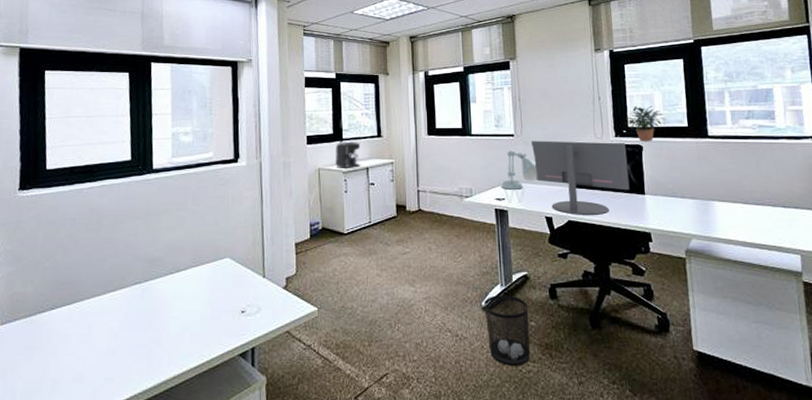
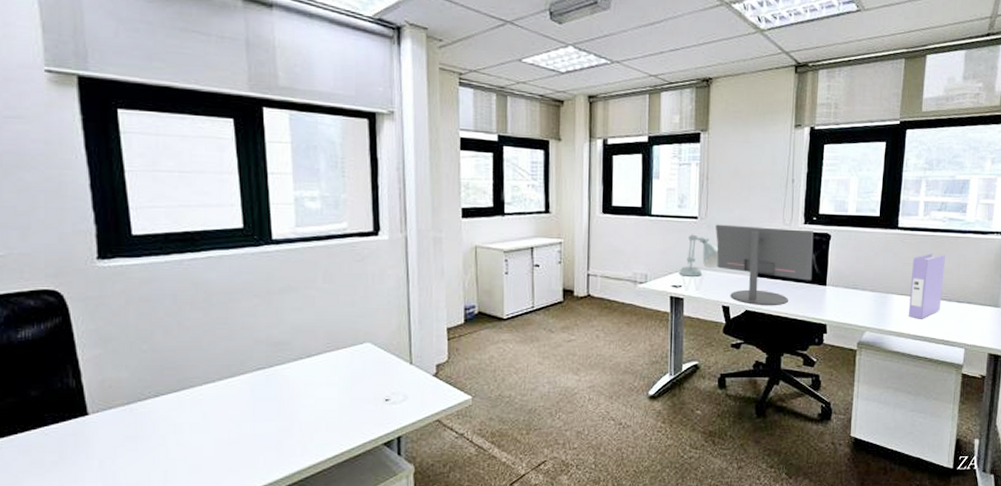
coffee maker: present [336,141,361,169] -> none [495,217,525,248]
waste bin: present [484,295,531,366] -> none [650,384,696,452]
potted plant: present [625,106,667,142] -> none [816,191,860,231]
binder: none [728,160,766,226] -> present [908,253,945,319]

